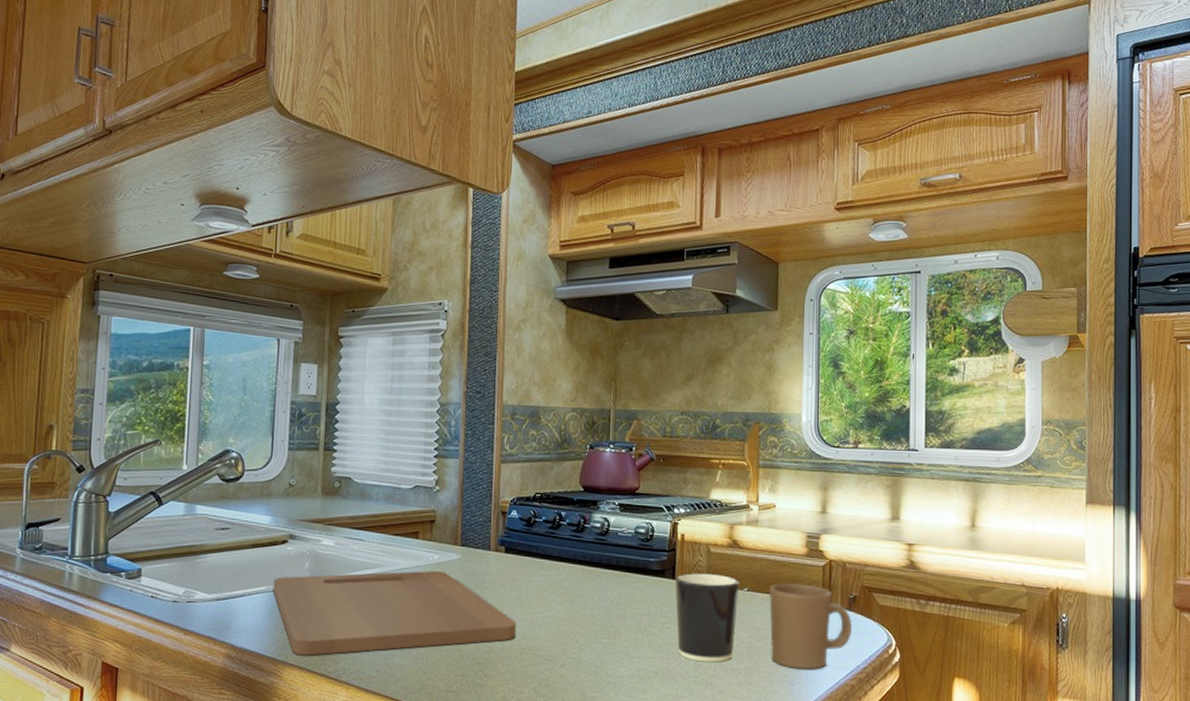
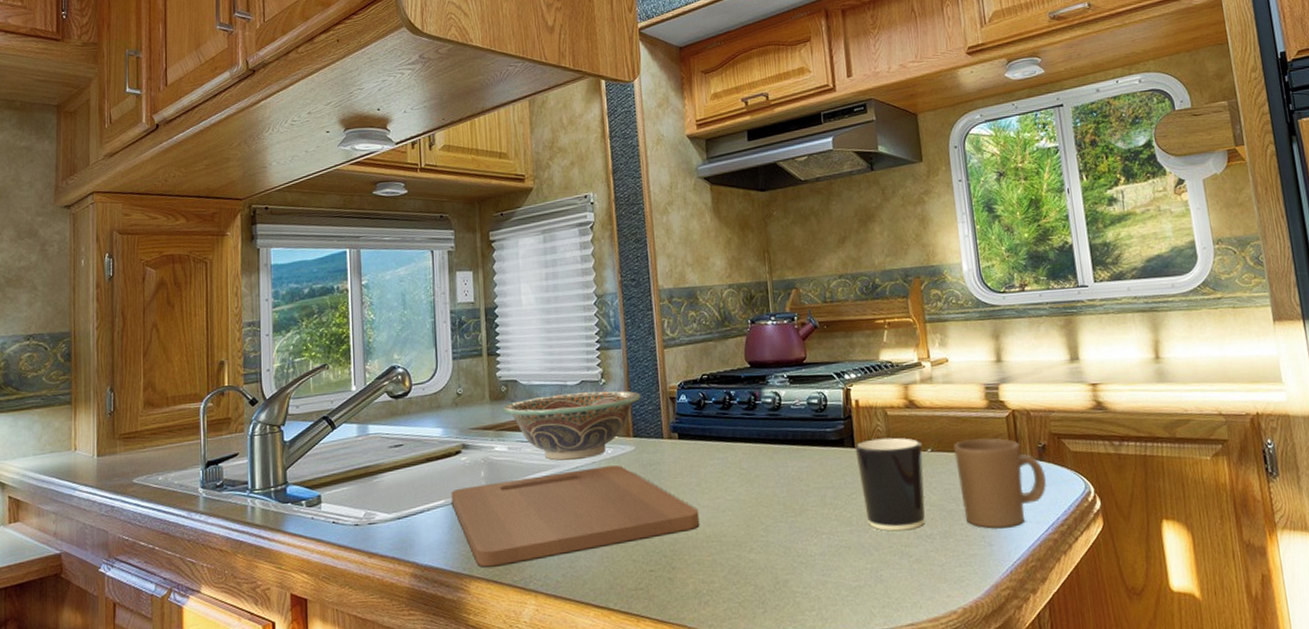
decorative bowl: none [333,496,473,561] -> present [502,390,642,461]

